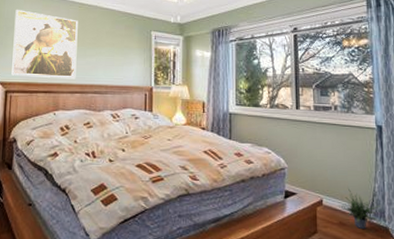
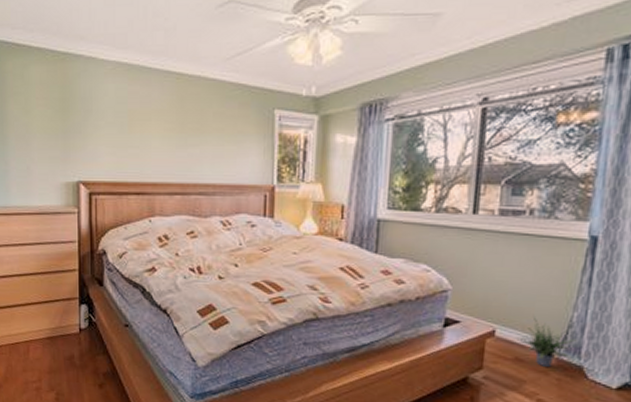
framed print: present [11,10,78,79] -> none [94,86,176,177]

